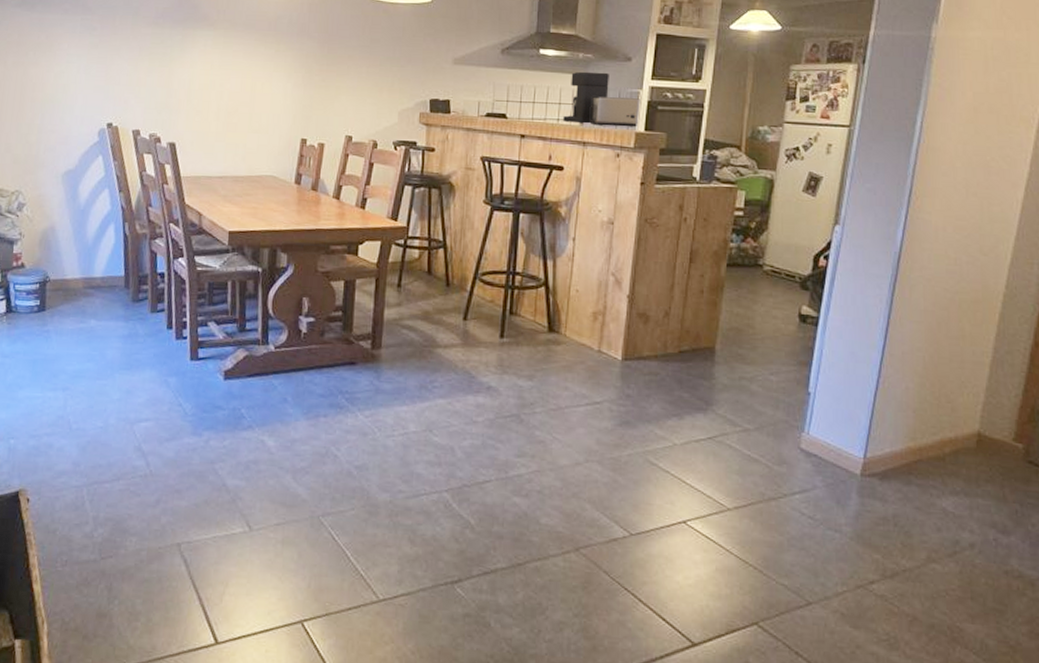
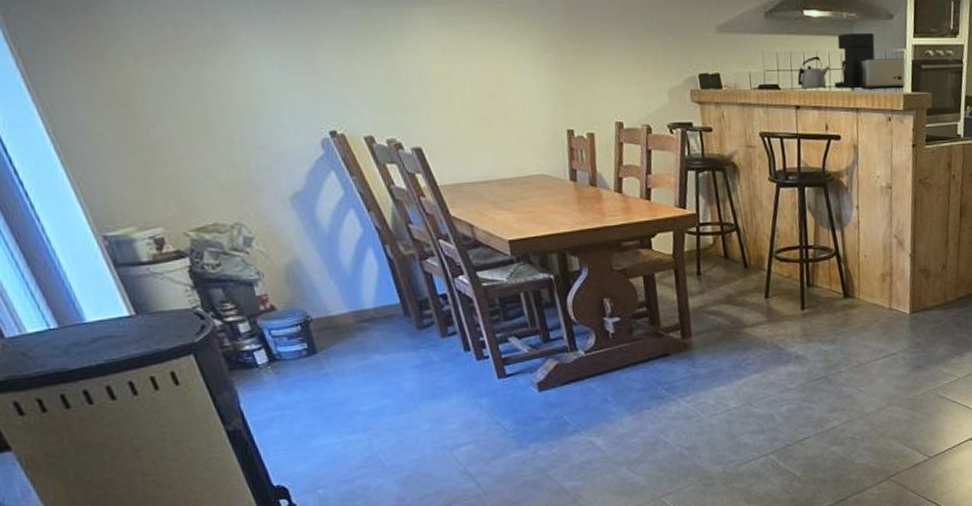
kettle: none [525,90,560,121] -> present [797,56,830,89]

